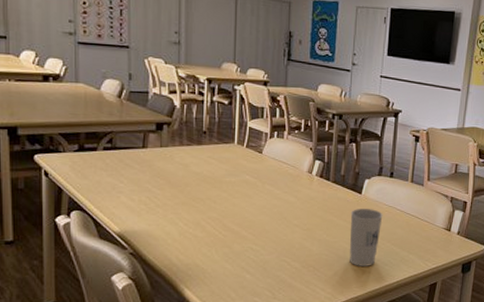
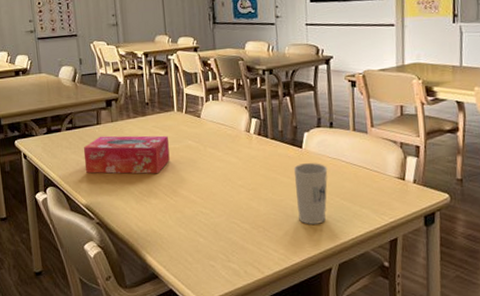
tissue box: none [122,161,224,207] -> present [83,135,170,174]

